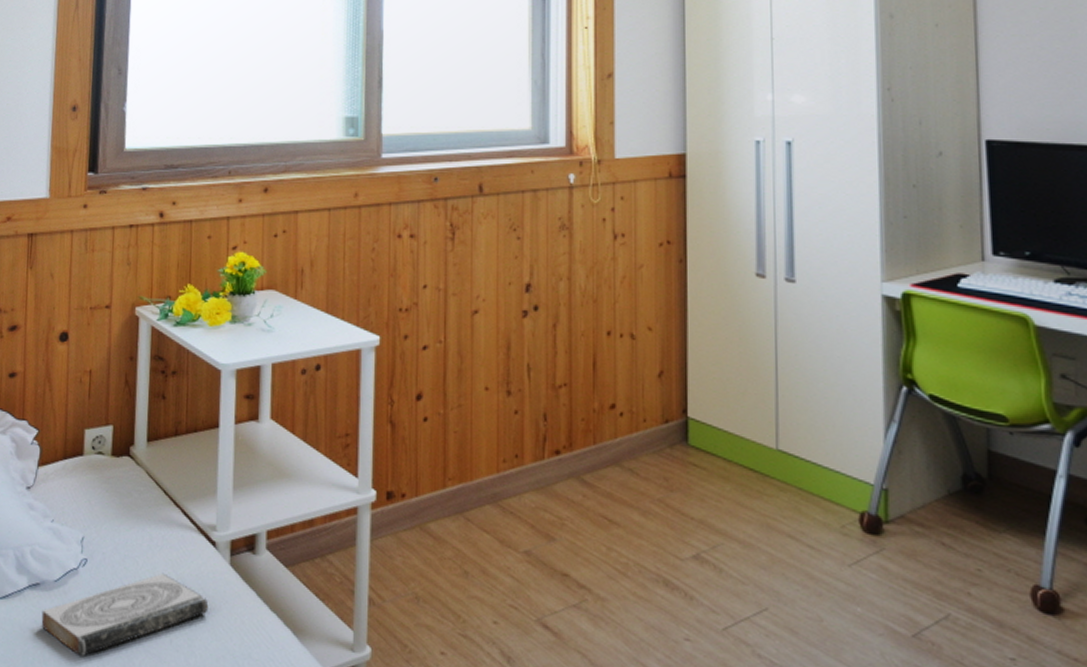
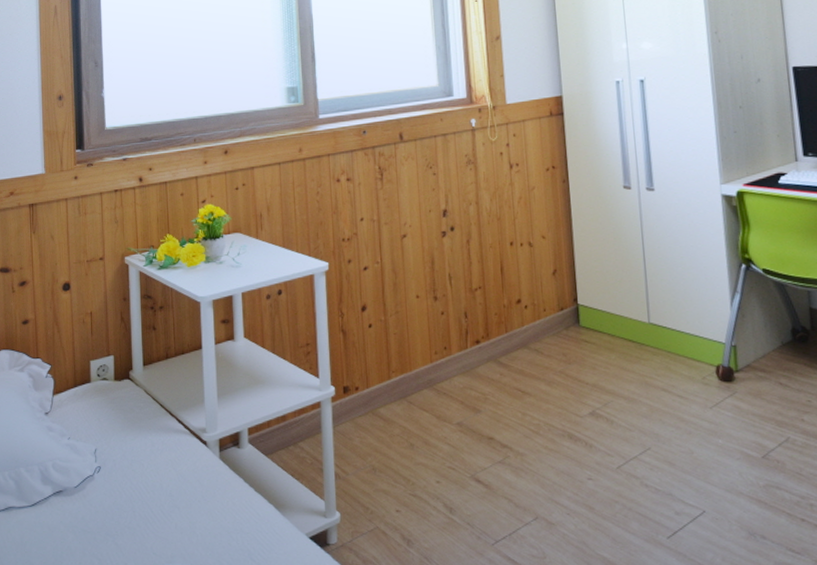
book: present [41,572,209,658] -> none [66,471,205,547]

